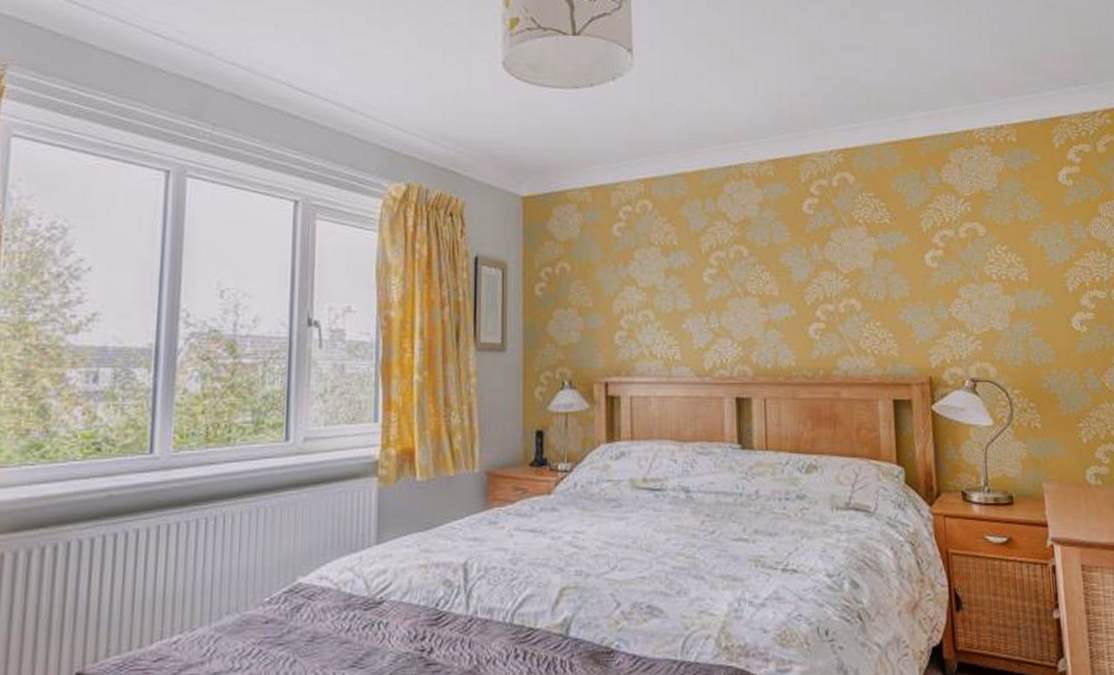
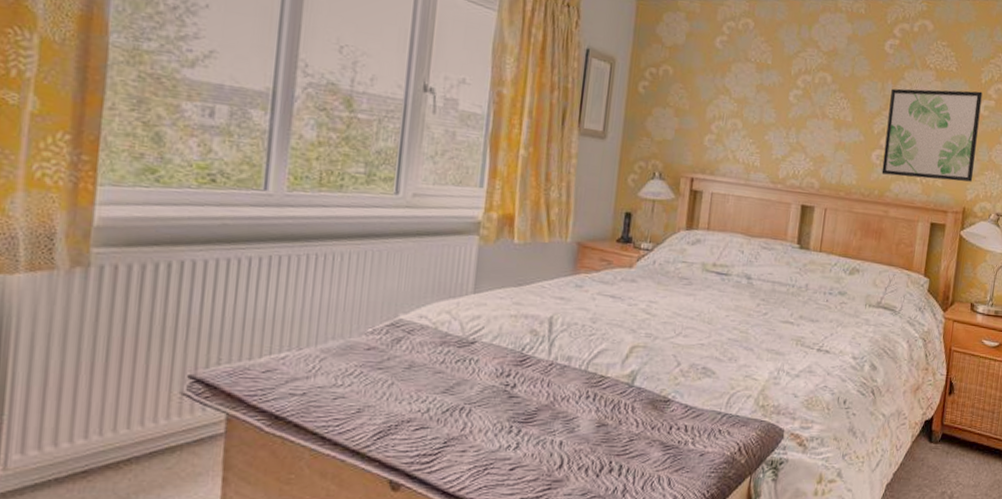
wall art: none [819,241,935,350] -> present [881,88,983,182]

